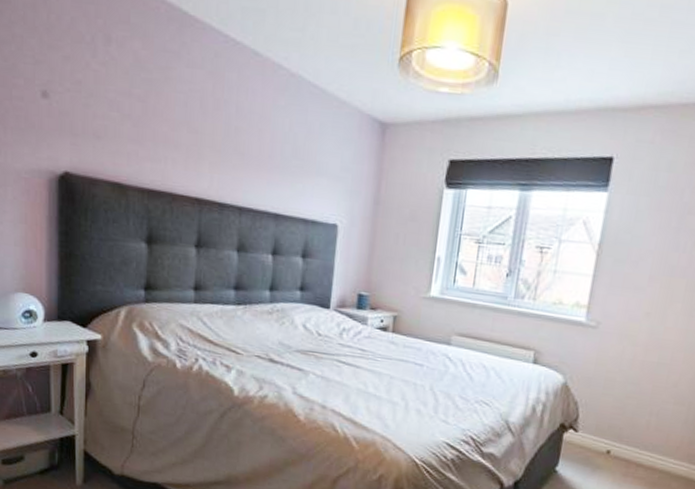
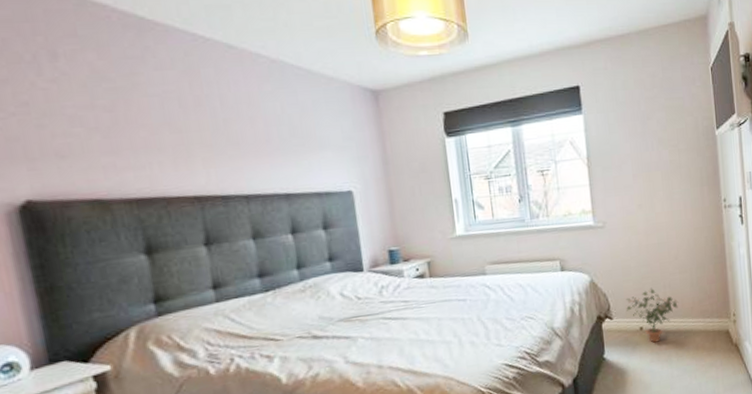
potted plant: none [597,410,664,473] -> present [626,287,679,343]

